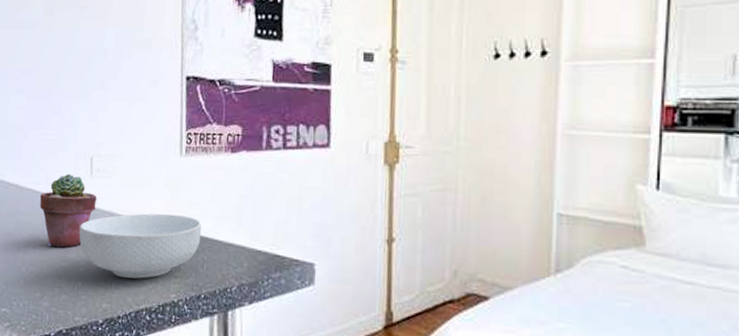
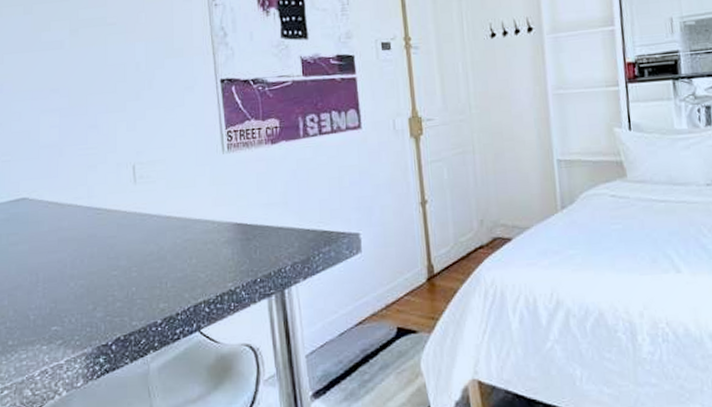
potted succulent: present [40,173,97,247] -> none [84,184,143,257]
cereal bowl: present [79,213,202,279] -> none [128,208,252,276]

